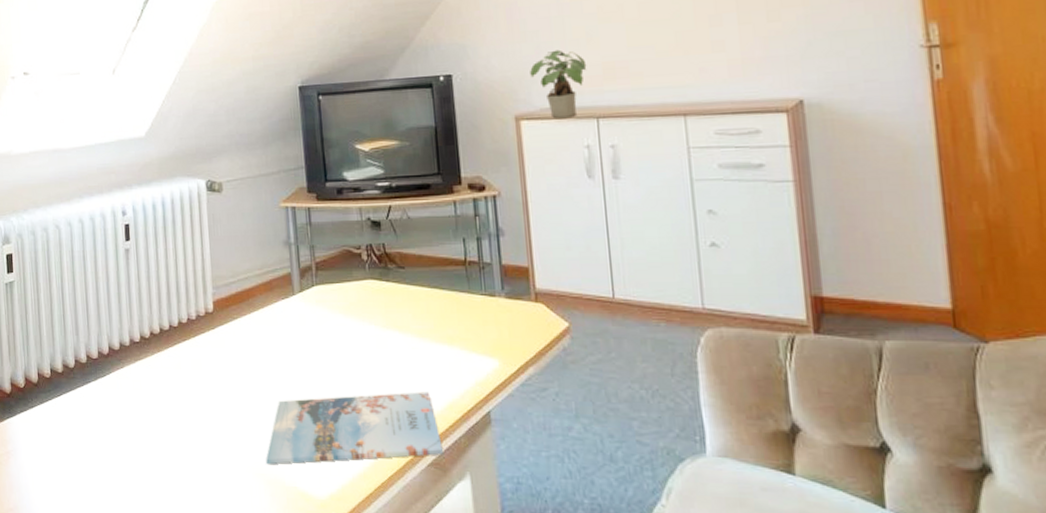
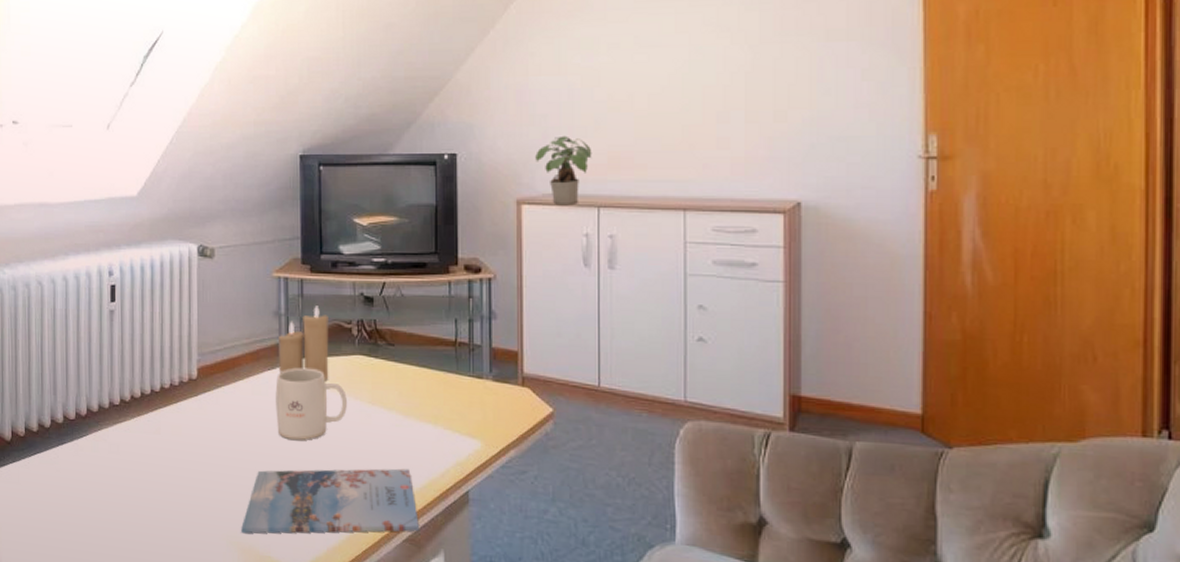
candle: none [289,233,342,307] -> present [277,306,329,380]
mug: none [290,295,362,368] -> present [275,367,347,440]

